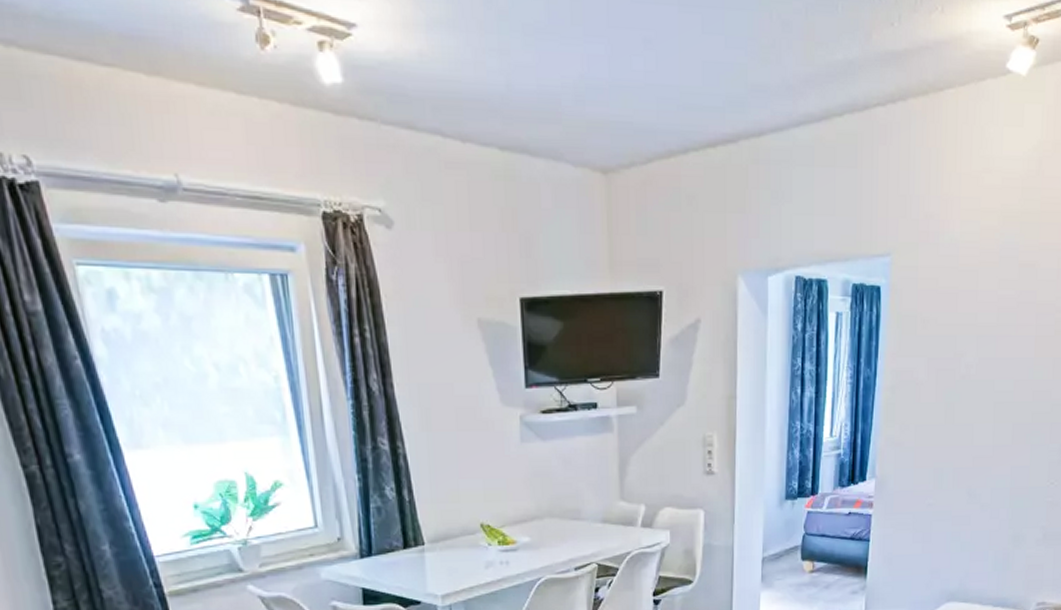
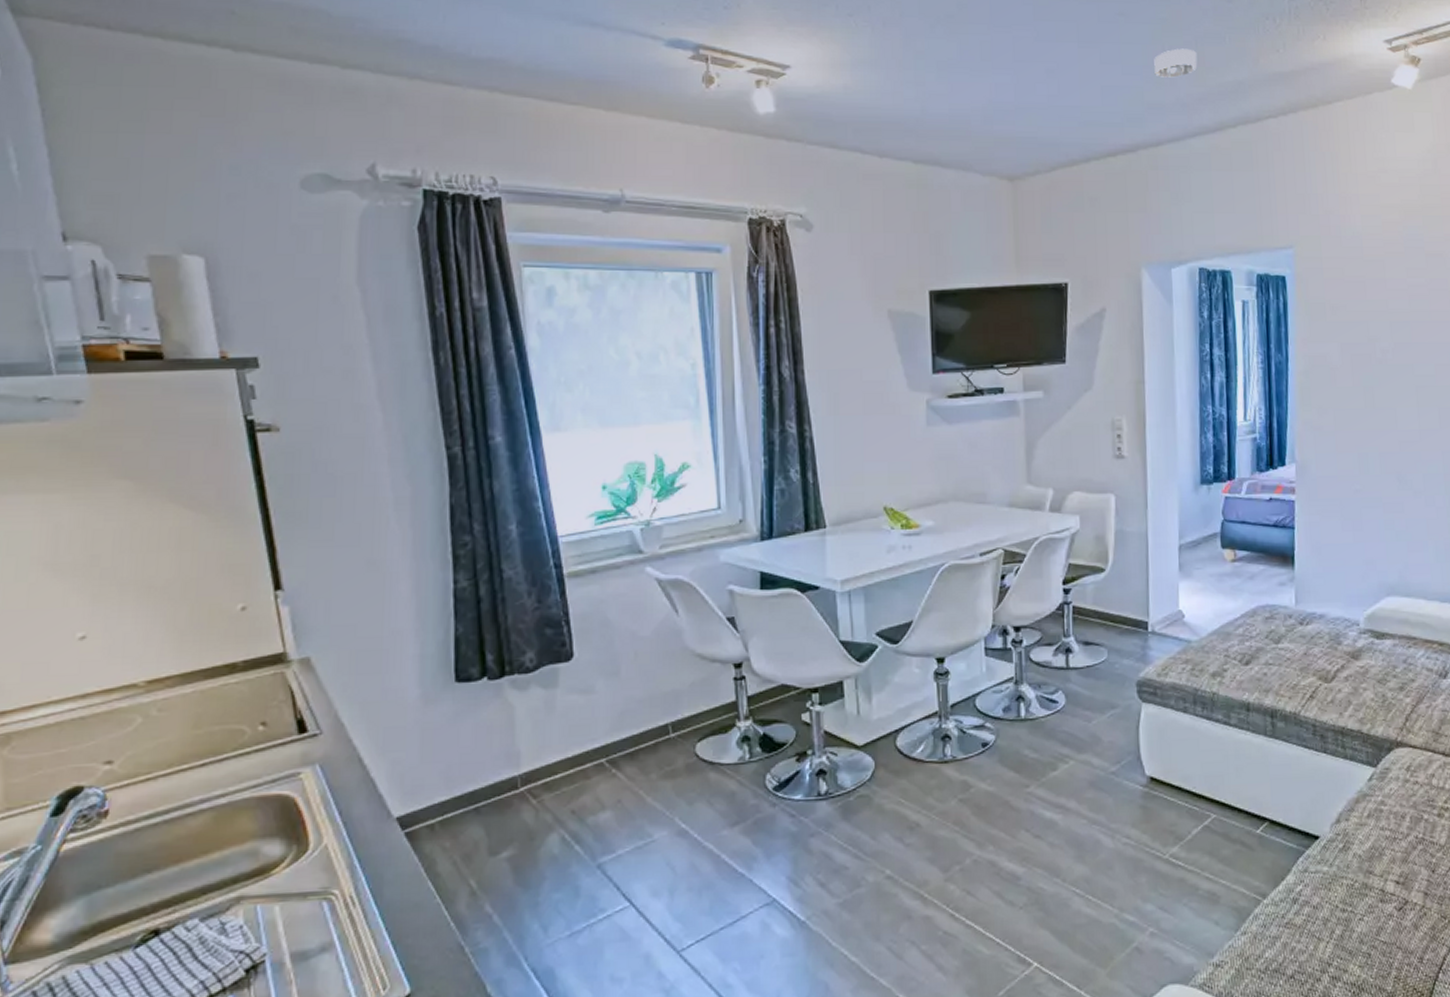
smoke detector: none [760,17,807,54] -> present [1154,48,1198,78]

